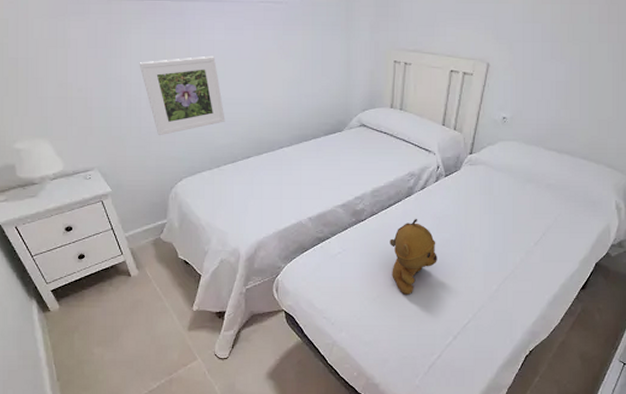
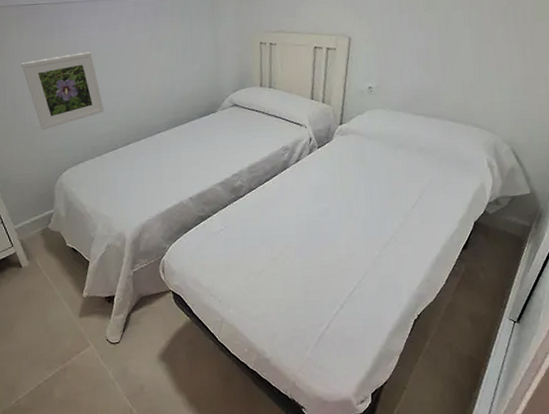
stuffed bear: present [389,219,437,295] -> none [269,191,318,267]

